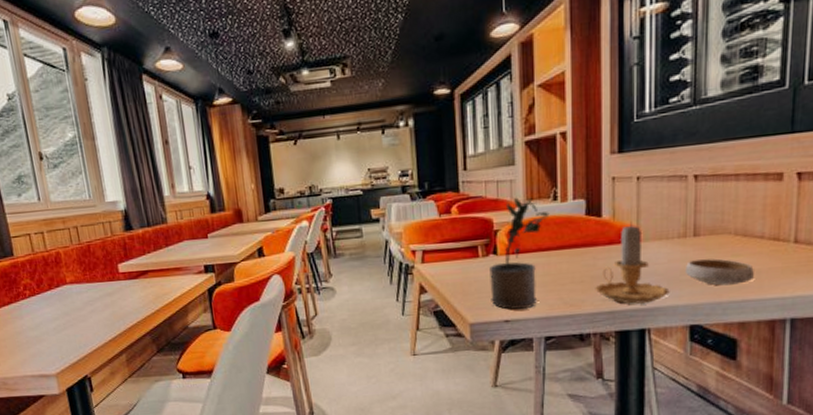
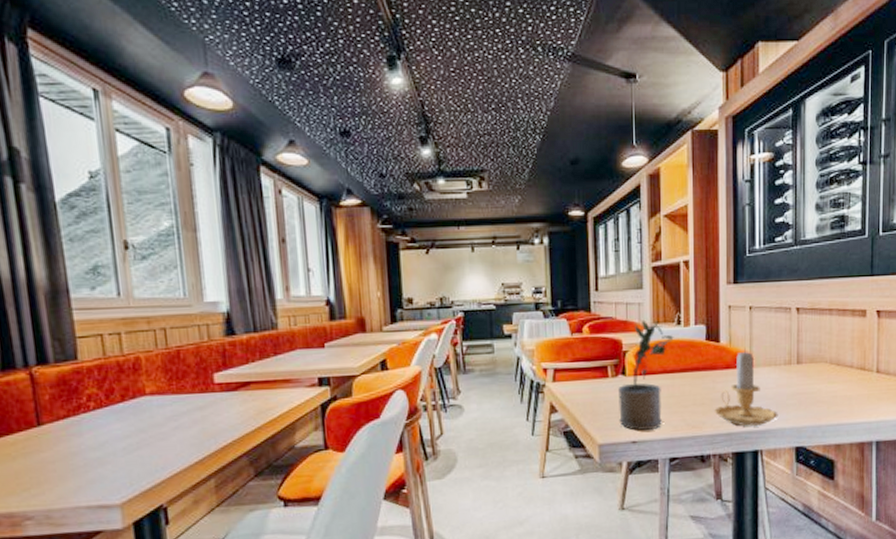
bowl: present [684,258,754,286] -> none [790,385,846,410]

